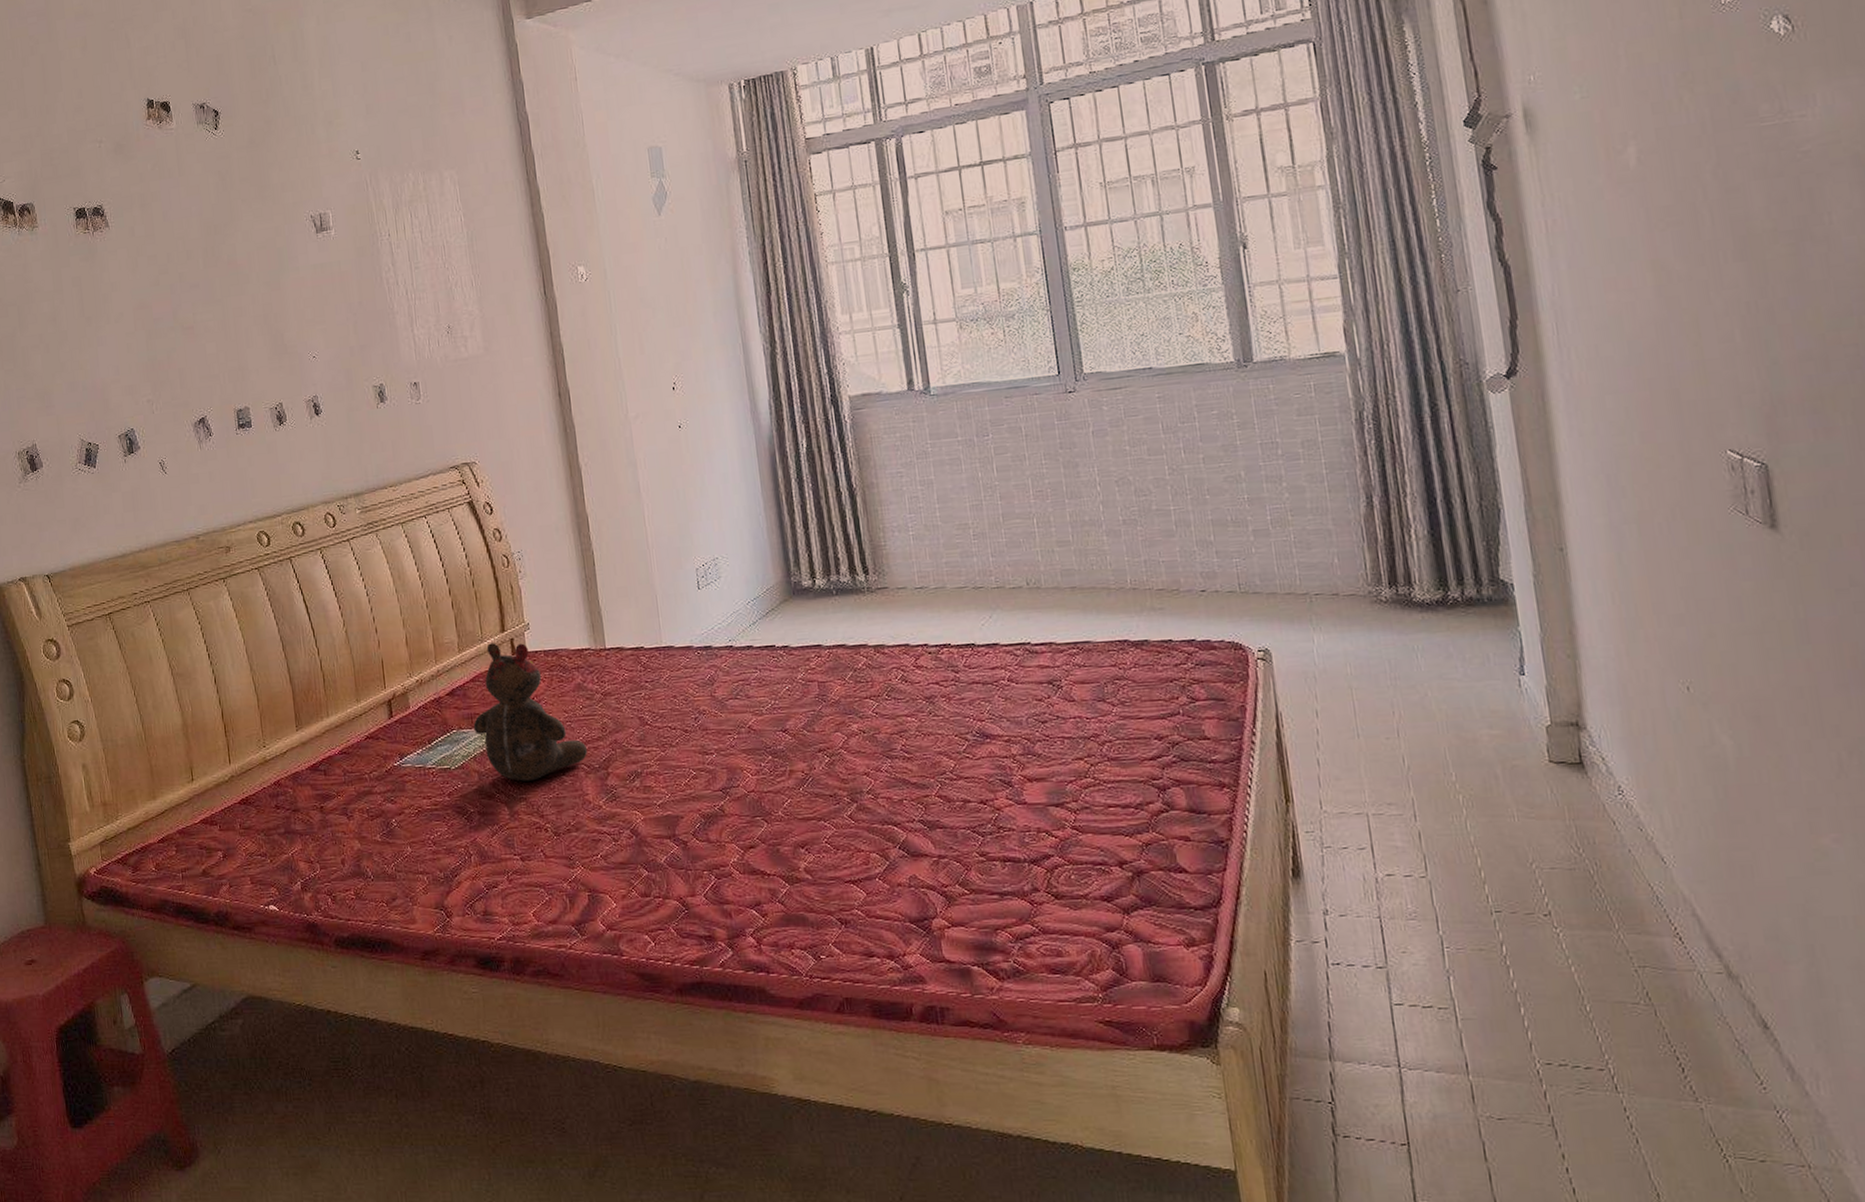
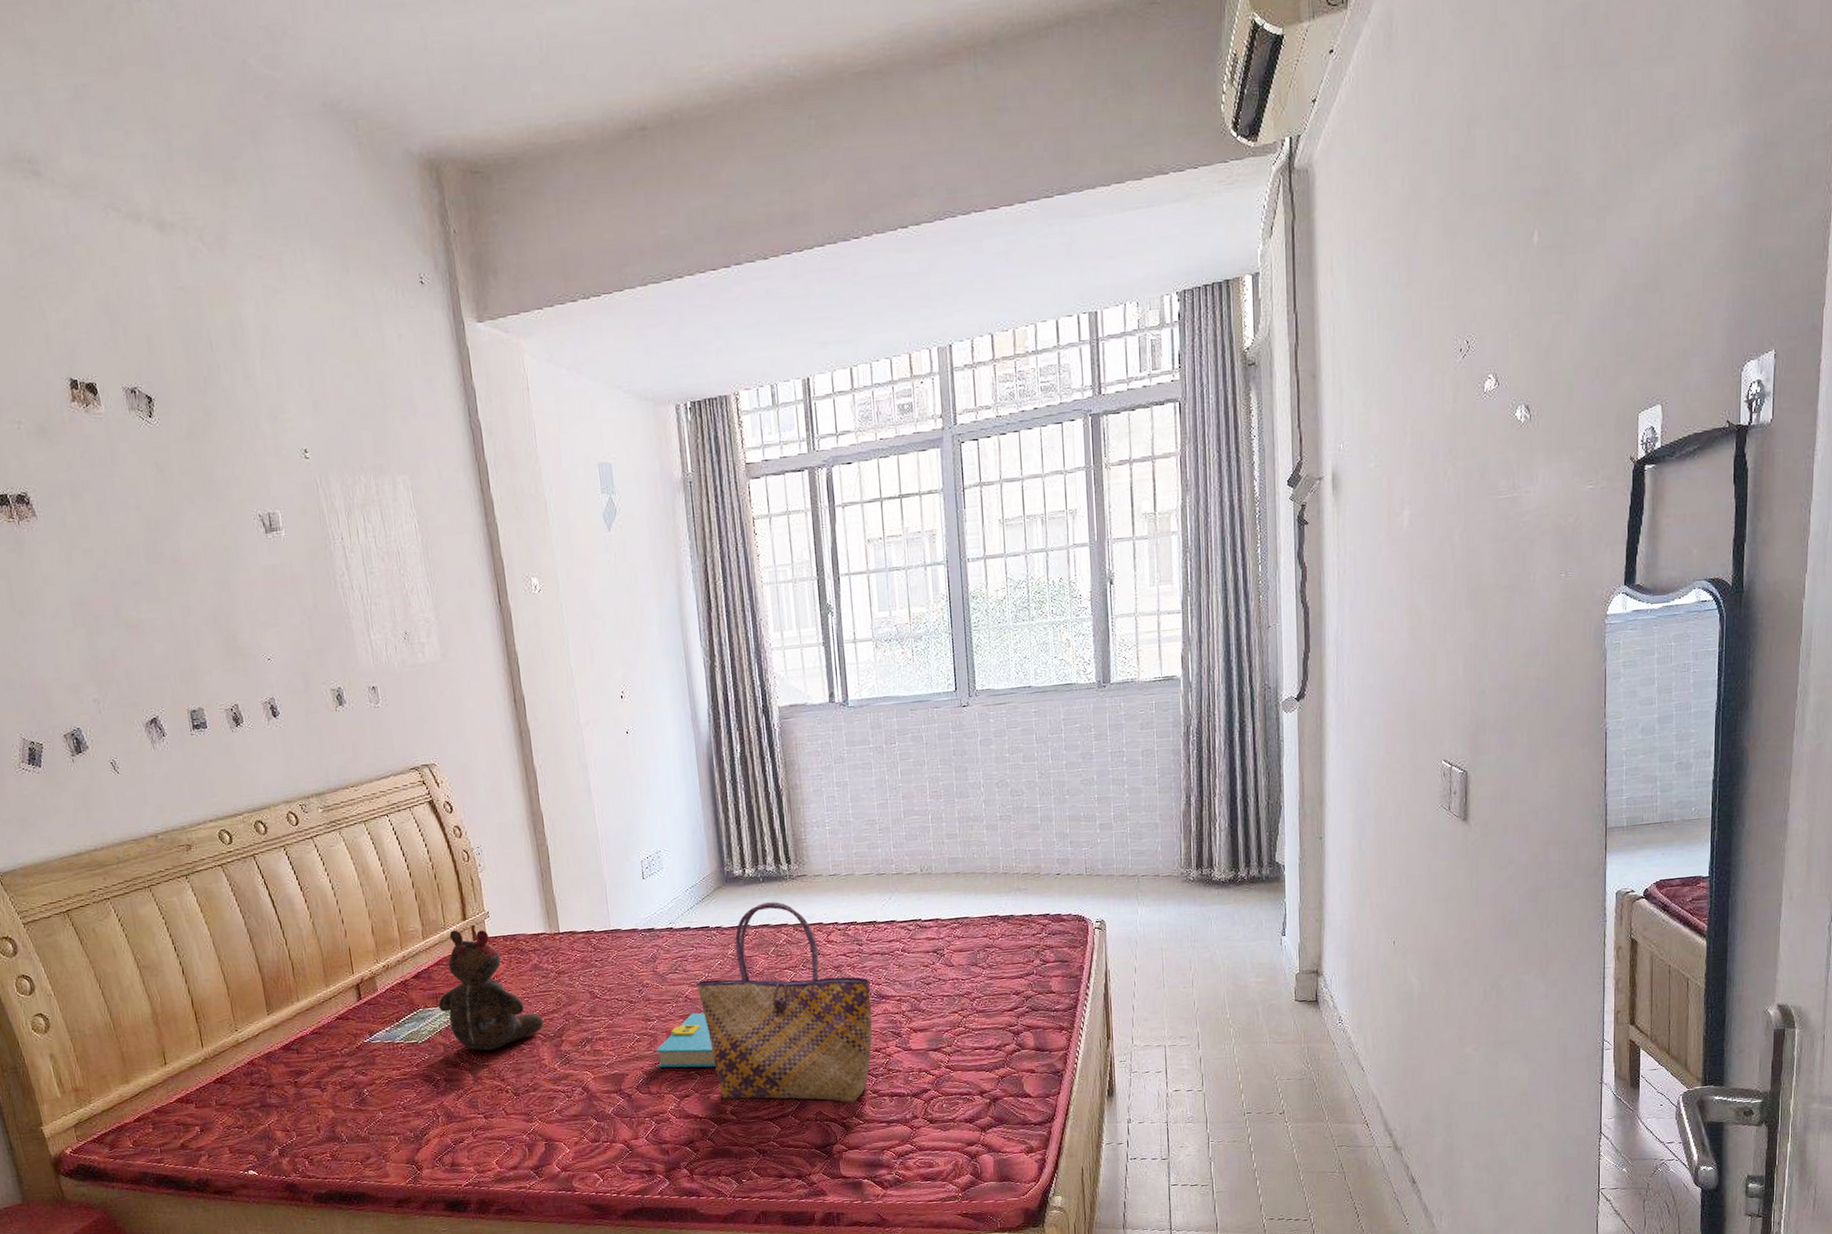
book: none [714,746,787,813] -> present [655,1012,717,1068]
tote bag: none [761,617,976,867] -> present [696,901,872,1103]

